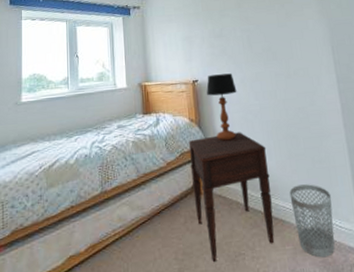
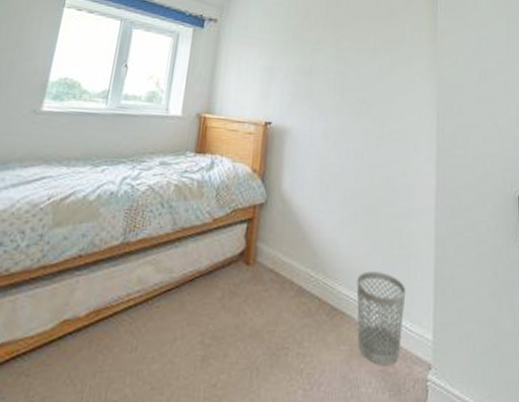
nightstand: present [188,132,275,262] -> none [237,194,339,353]
table lamp: present [206,73,237,141] -> none [279,119,317,204]

